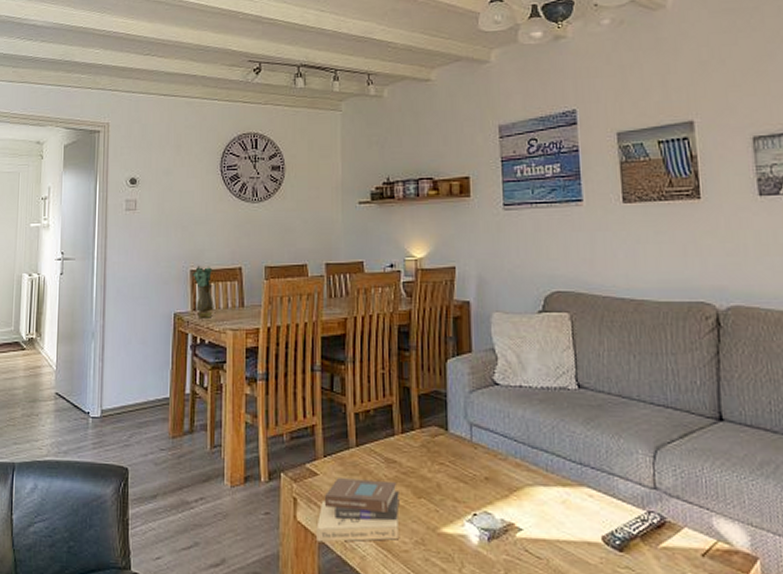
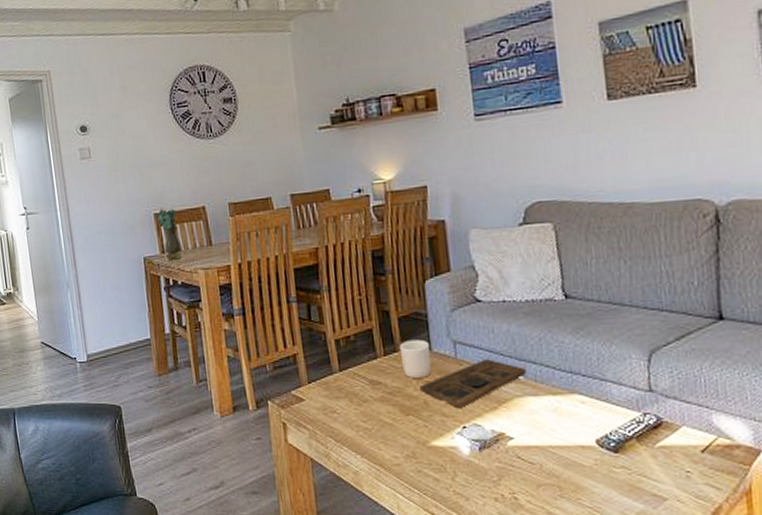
books: present [316,478,400,543] -> none [308,401,390,462]
mug: none [417,418,447,459] -> present [399,339,432,378]
decorative tray: none [434,444,539,493] -> present [420,359,527,407]

